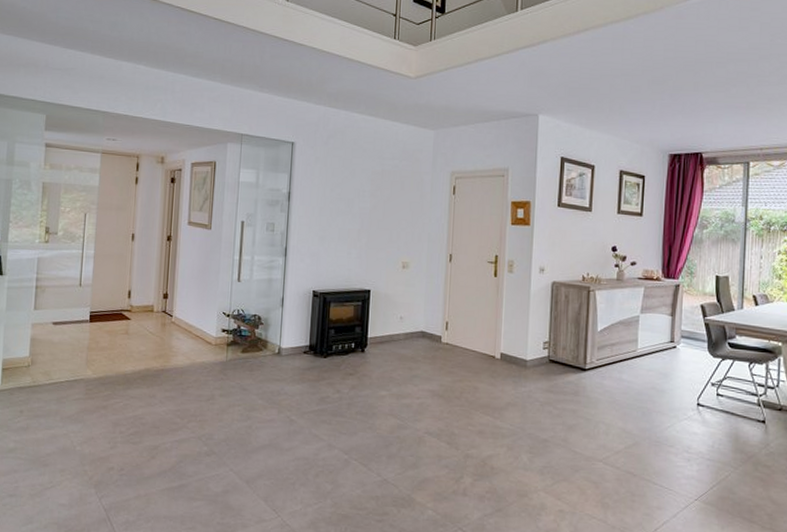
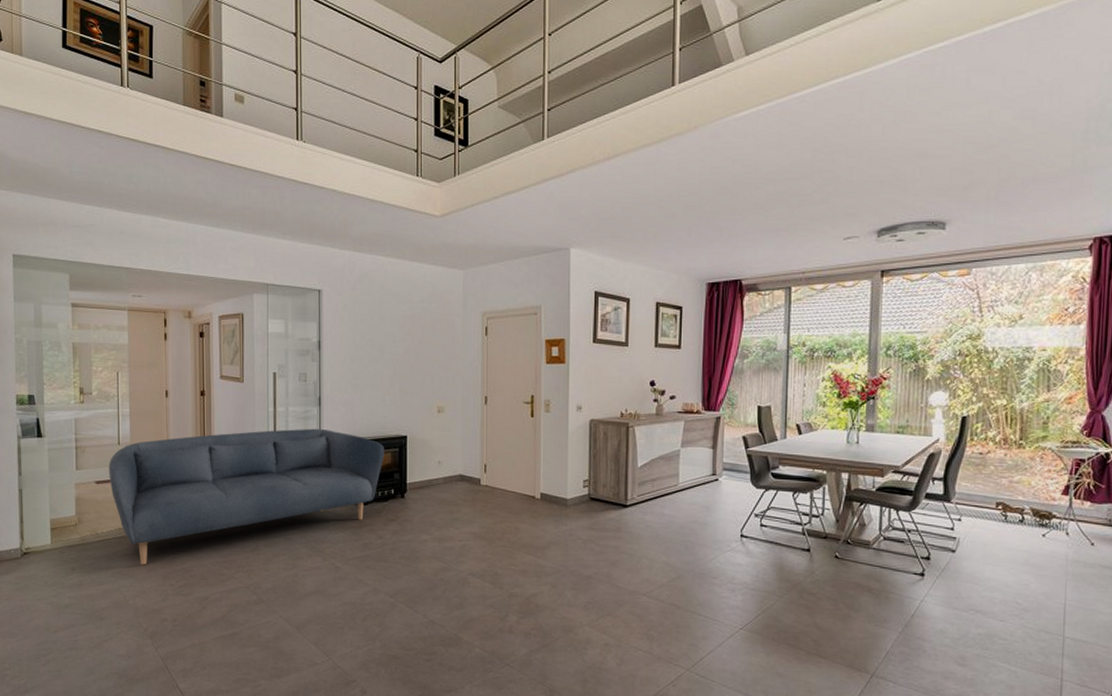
sofa: none [67,278,348,411] -> present [109,428,385,566]

